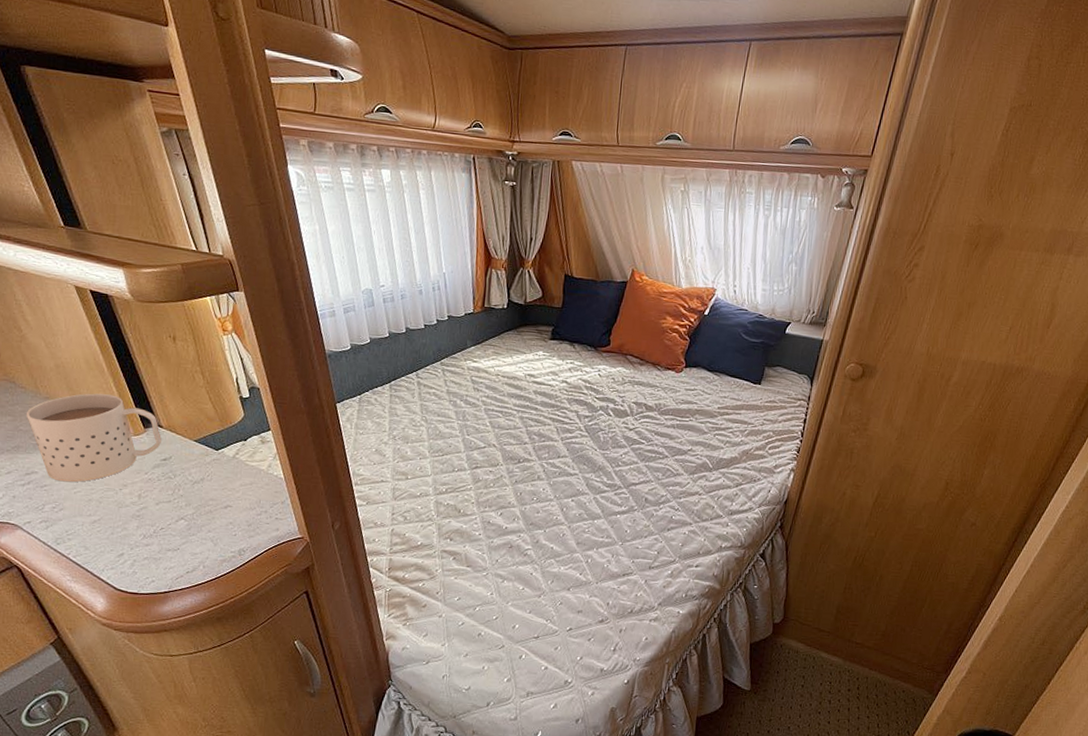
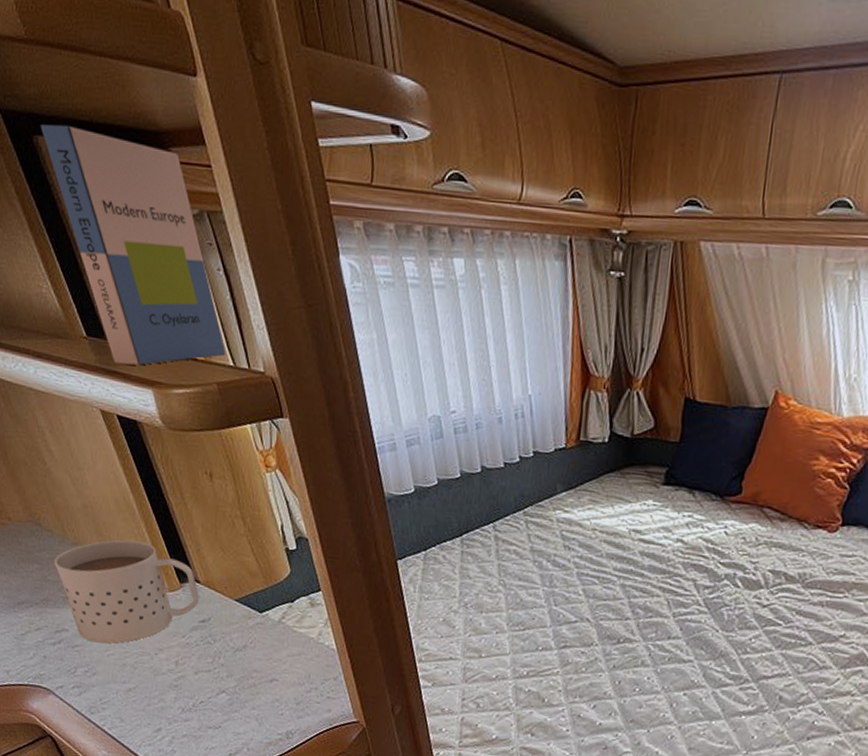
book: none [27,57,190,250] -> present [40,124,226,366]

